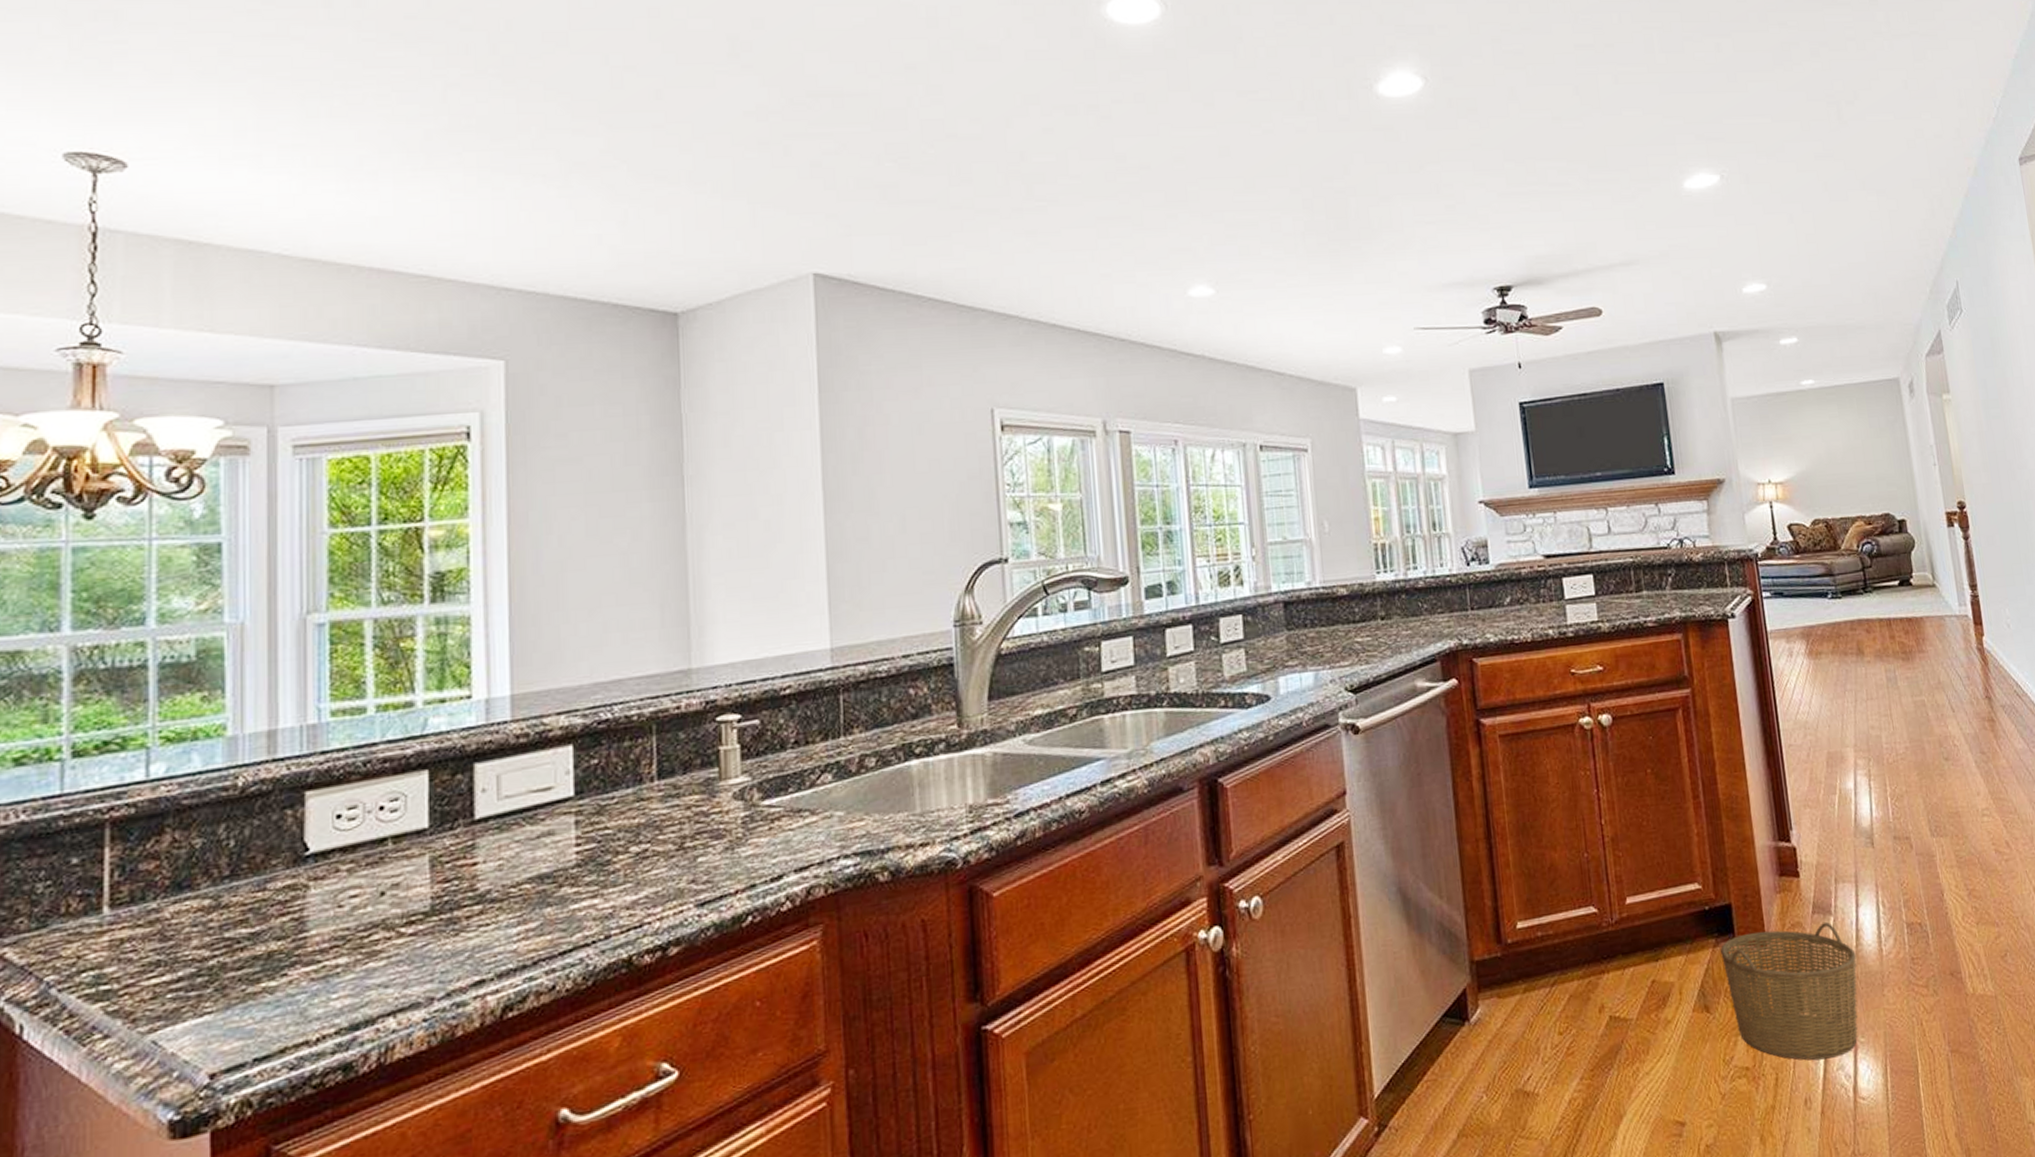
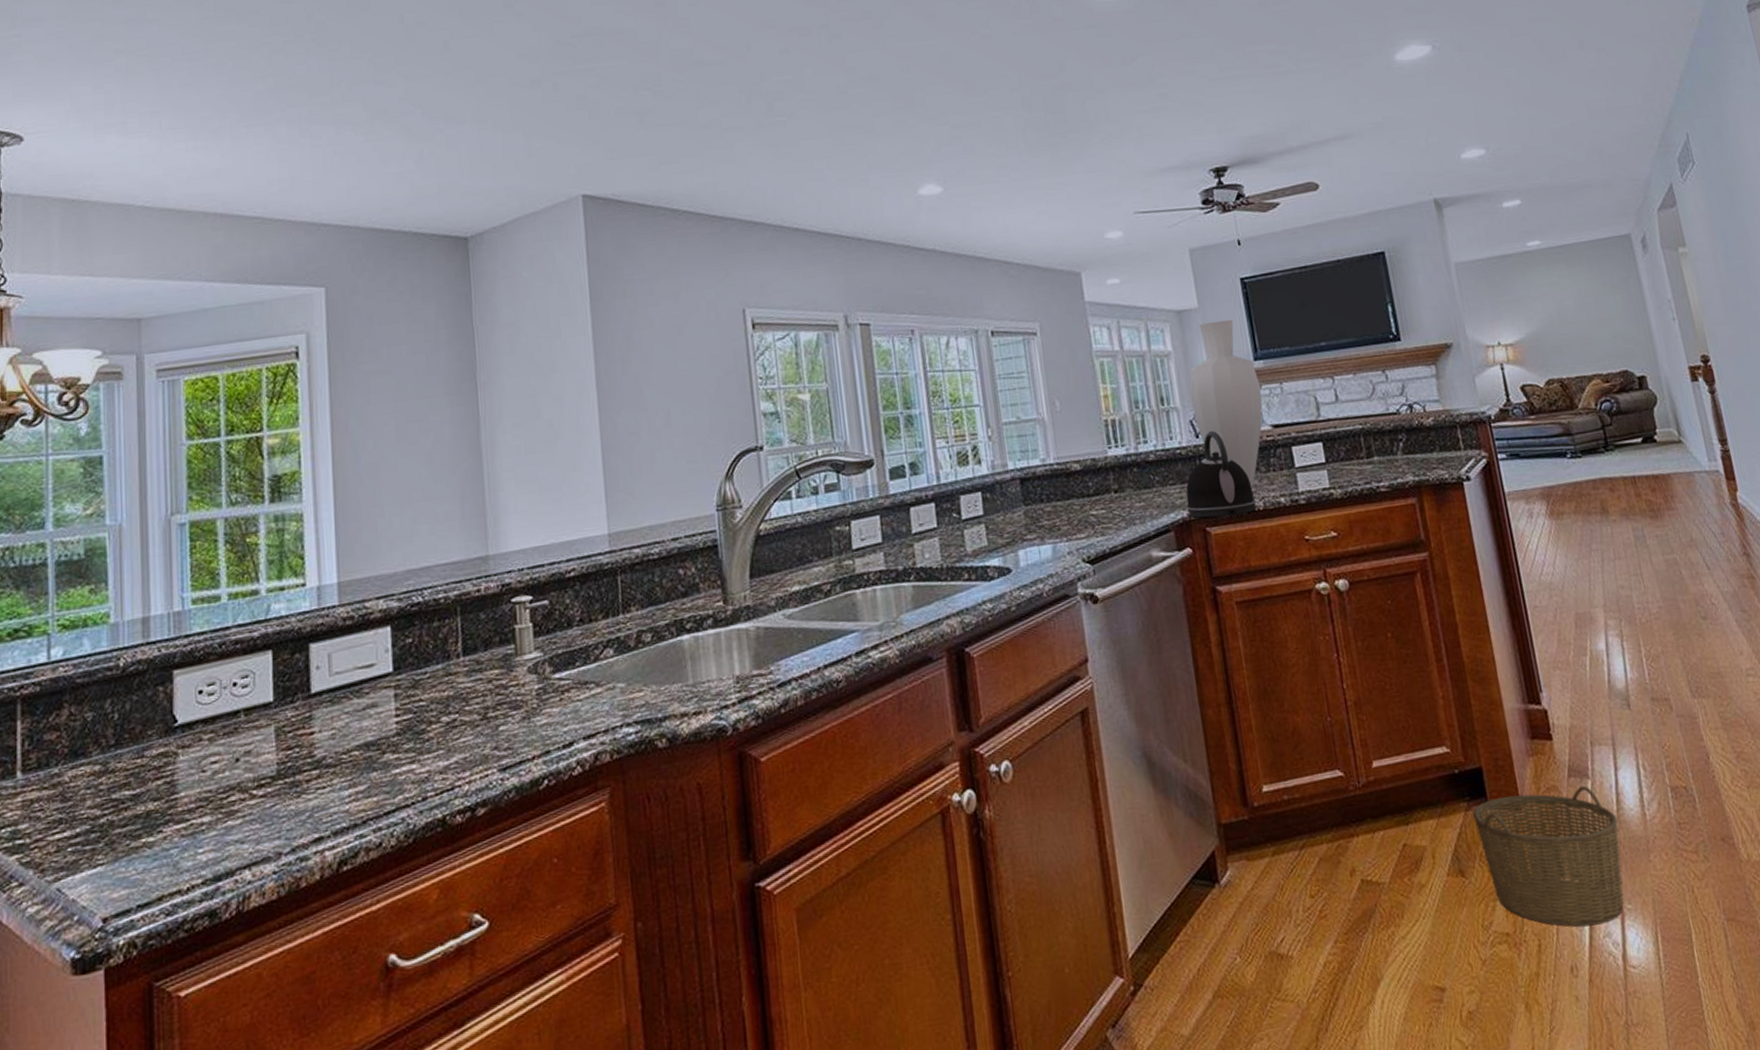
kettle: none [1454,558,1525,649] -> present [1186,430,1257,518]
vase: none [1462,444,1536,621] -> present [1189,319,1263,490]

